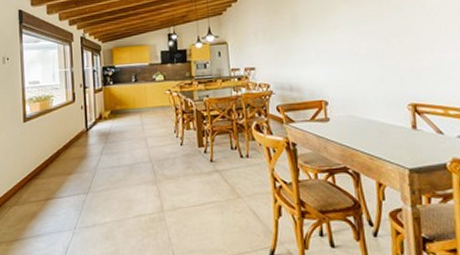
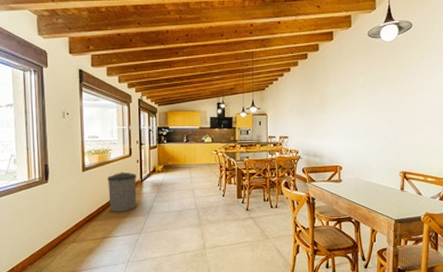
trash can: none [50,120,82,168] -> present [107,172,137,212]

